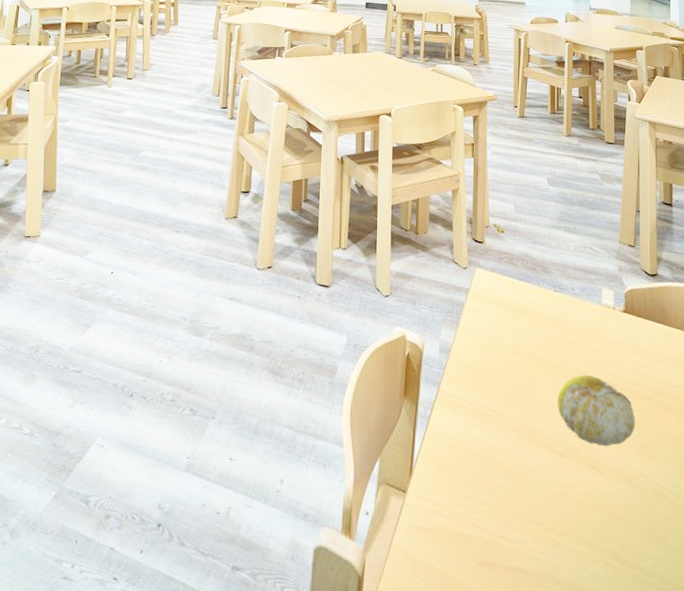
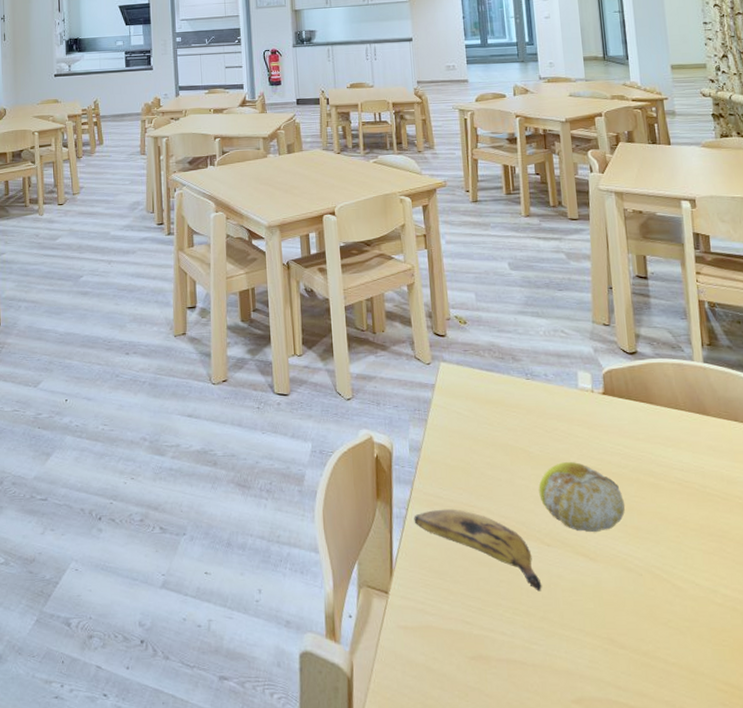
banana: none [437,412,552,501] -> present [414,509,542,591]

